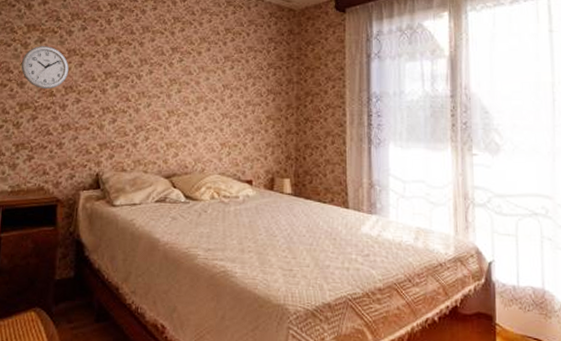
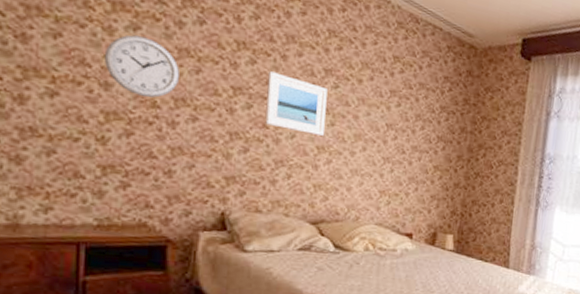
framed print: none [128,56,174,102] -> present [265,71,328,136]

